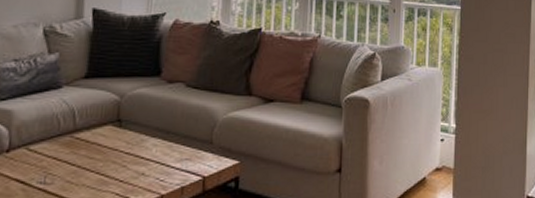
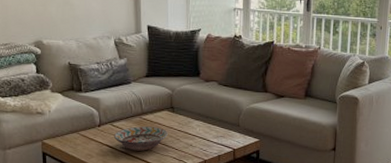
decorative bowl: none [28,149,110,186] -> present [113,126,168,151]

